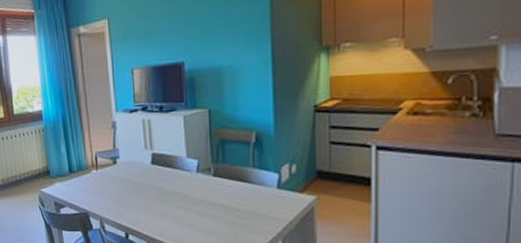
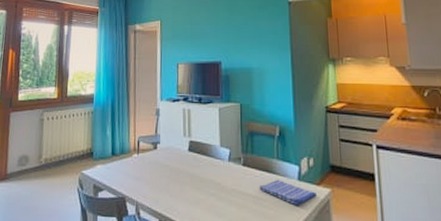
dish towel: none [233,188,299,215] -> present [260,179,317,206]

